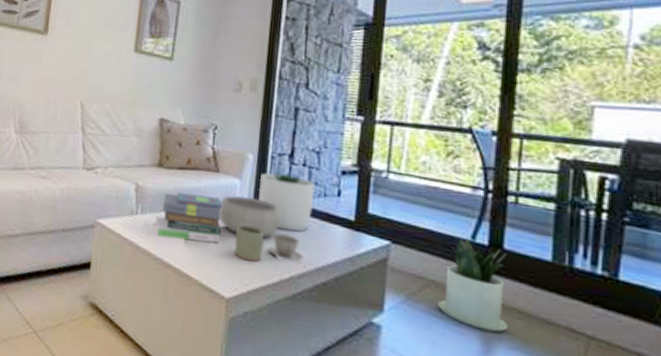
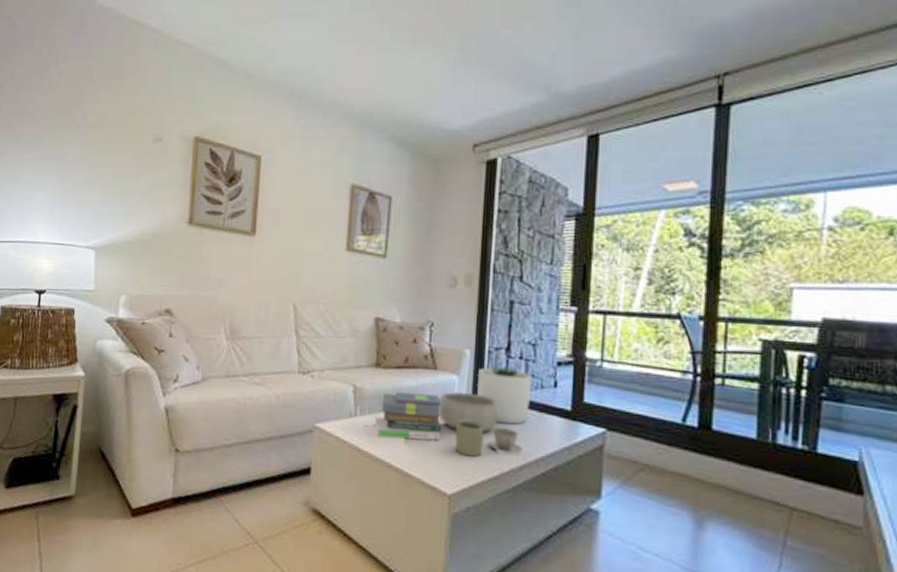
planter: present [437,238,508,333] -> none [651,421,718,510]

